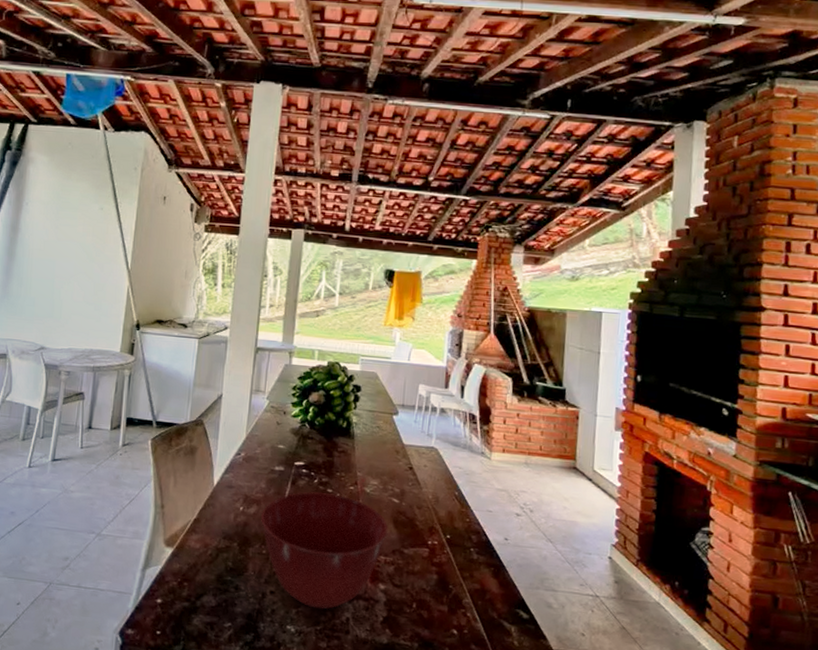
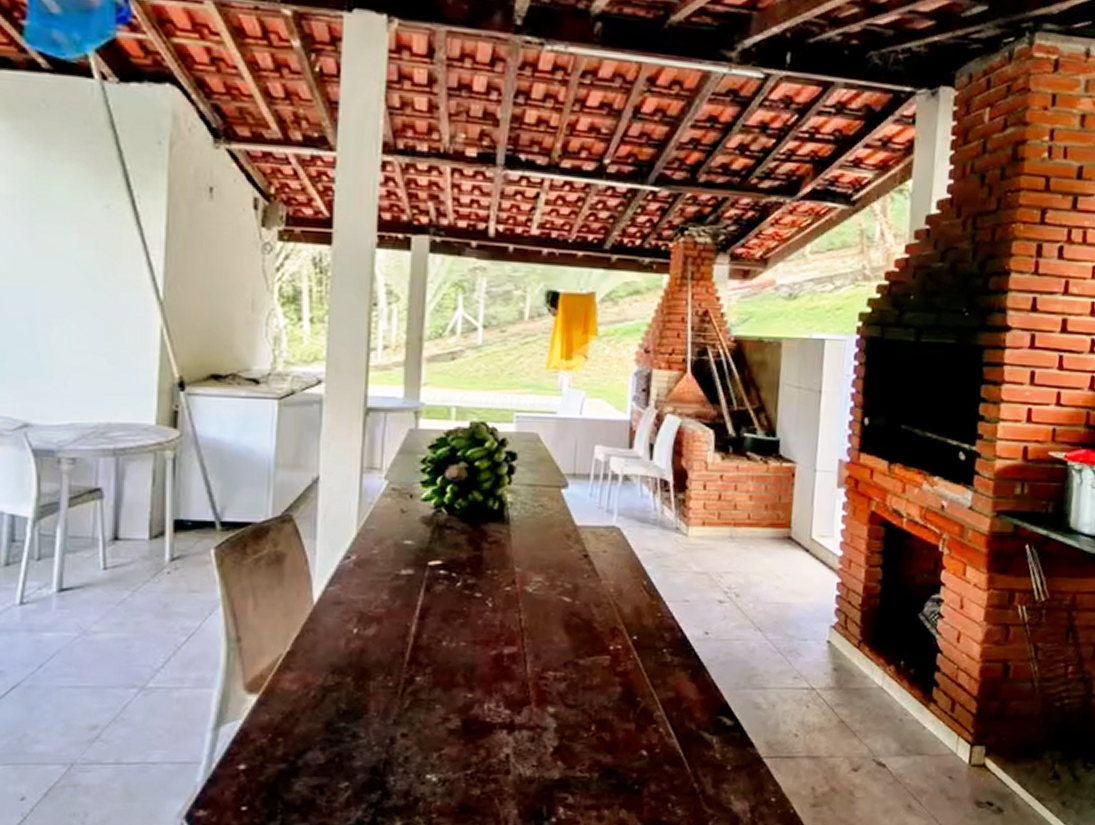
mixing bowl: present [261,491,389,610] -> none [384,597,558,748]

